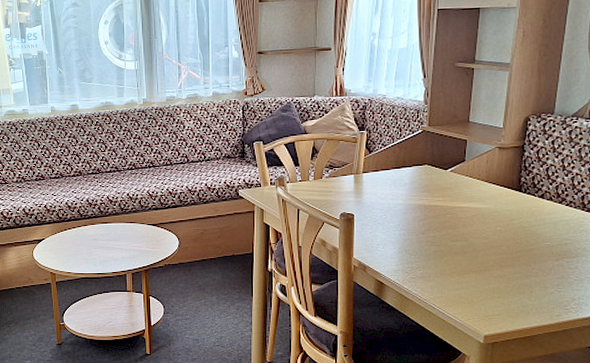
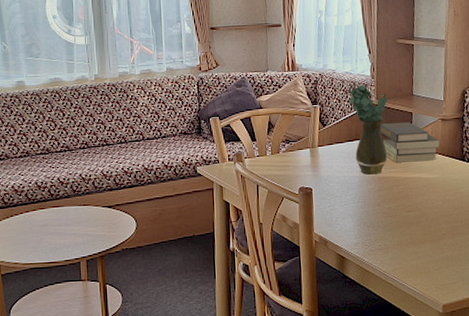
vase: none [398,107,440,203] -> present [348,82,387,175]
books: none [430,149,494,191] -> present [380,121,440,163]

